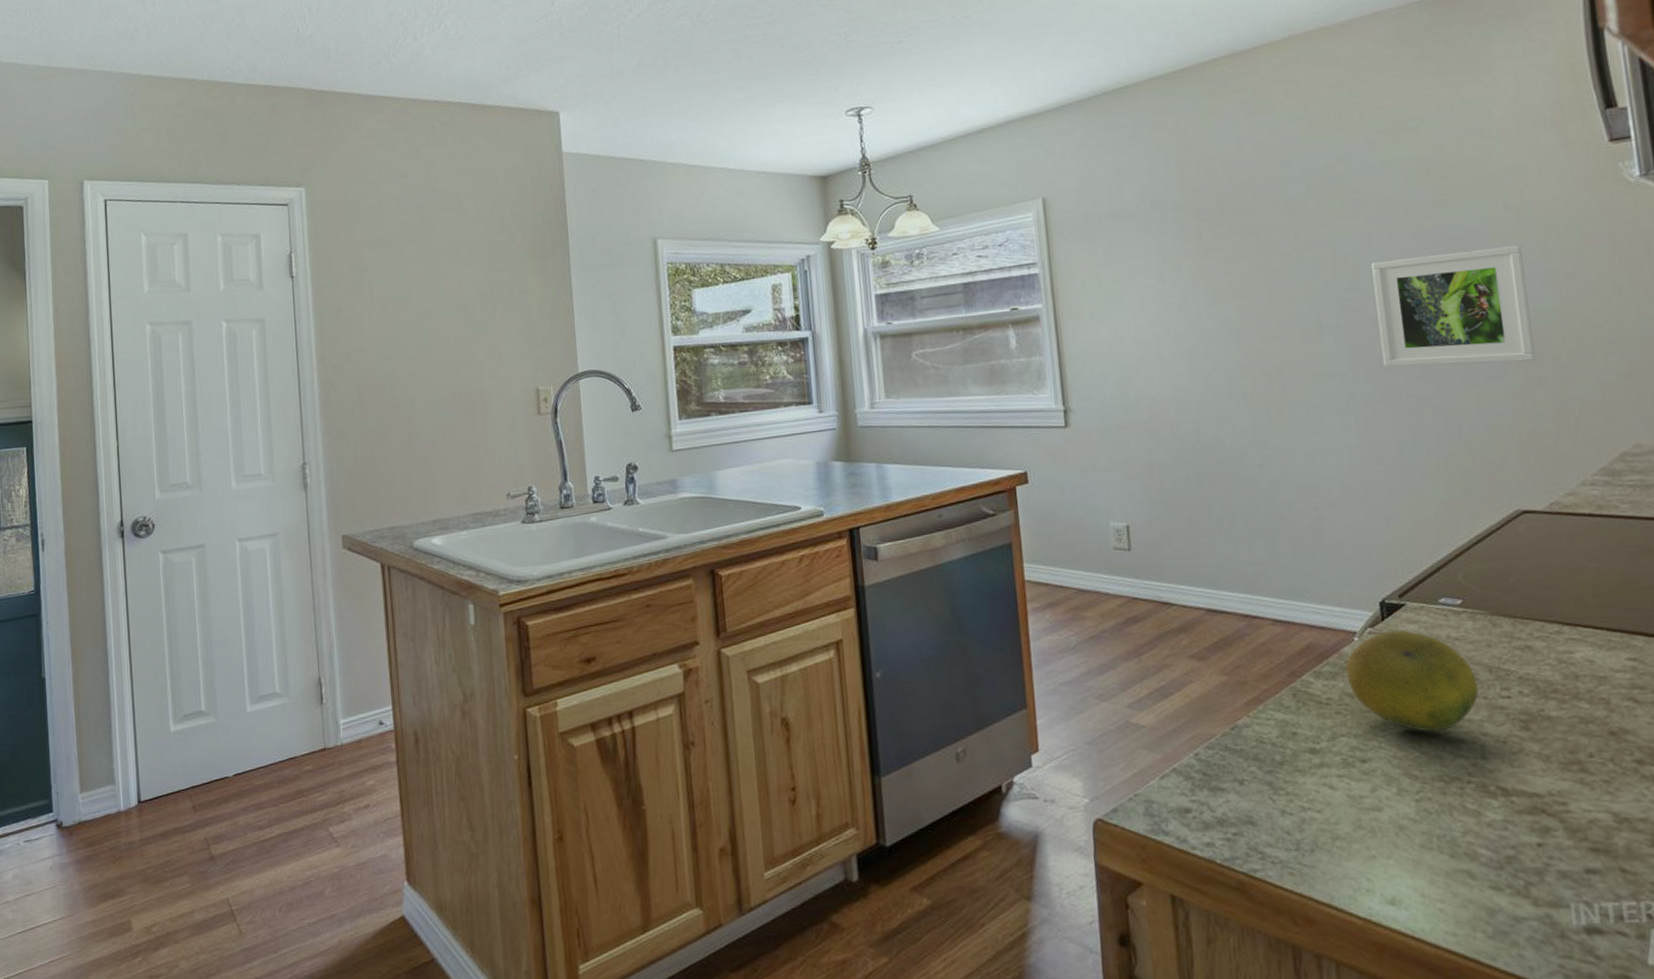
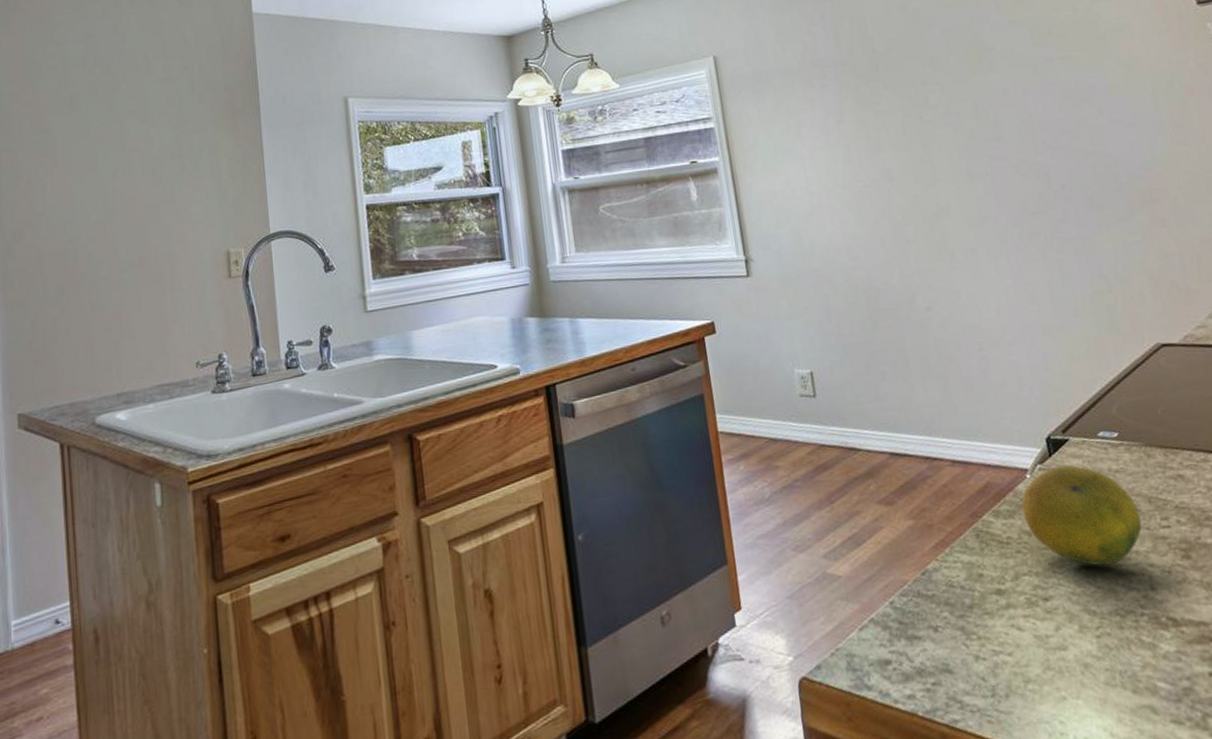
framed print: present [1371,245,1537,368] -> none [1009,97,1158,212]

